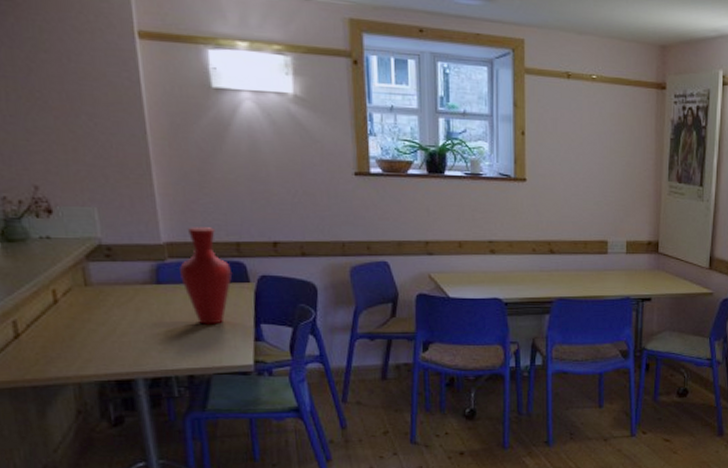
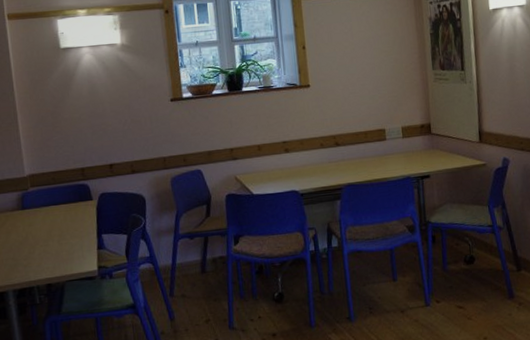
vase: present [180,227,233,324] -> none [39,158,79,240]

